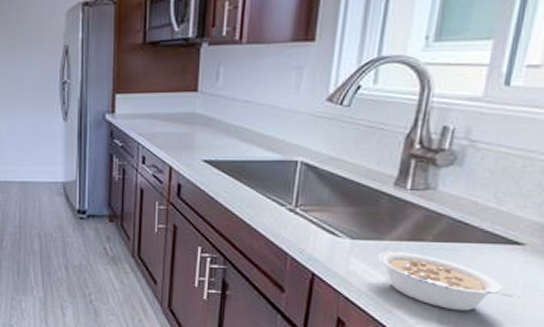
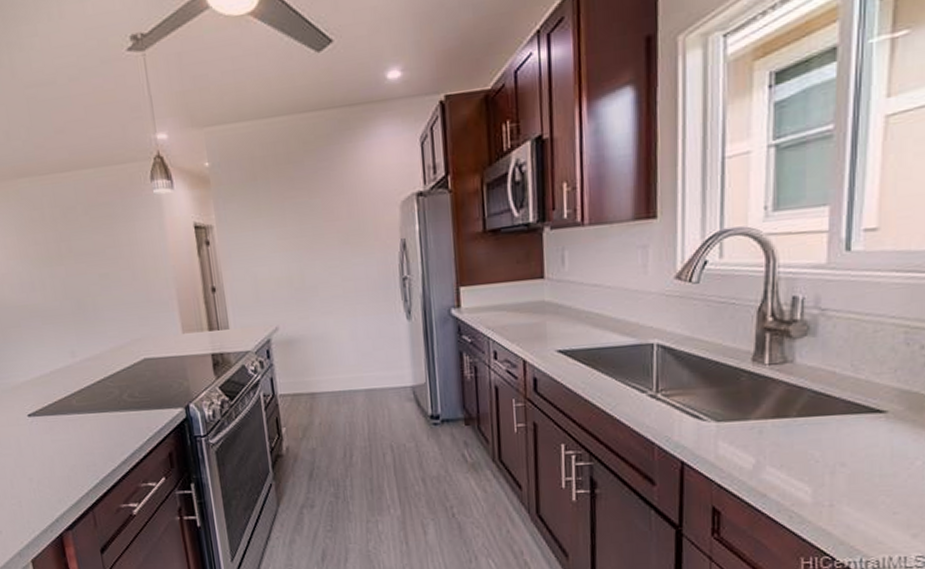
legume: present [378,251,520,311] -> none [745,430,890,488]

